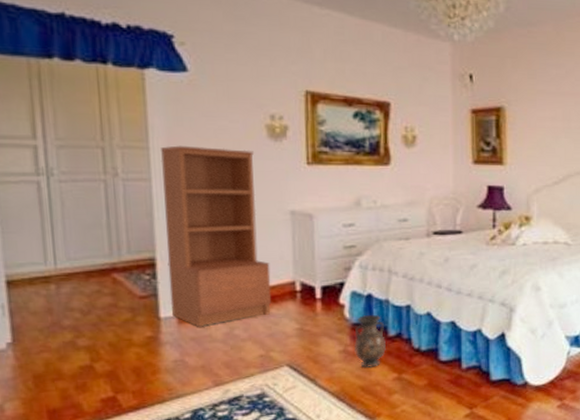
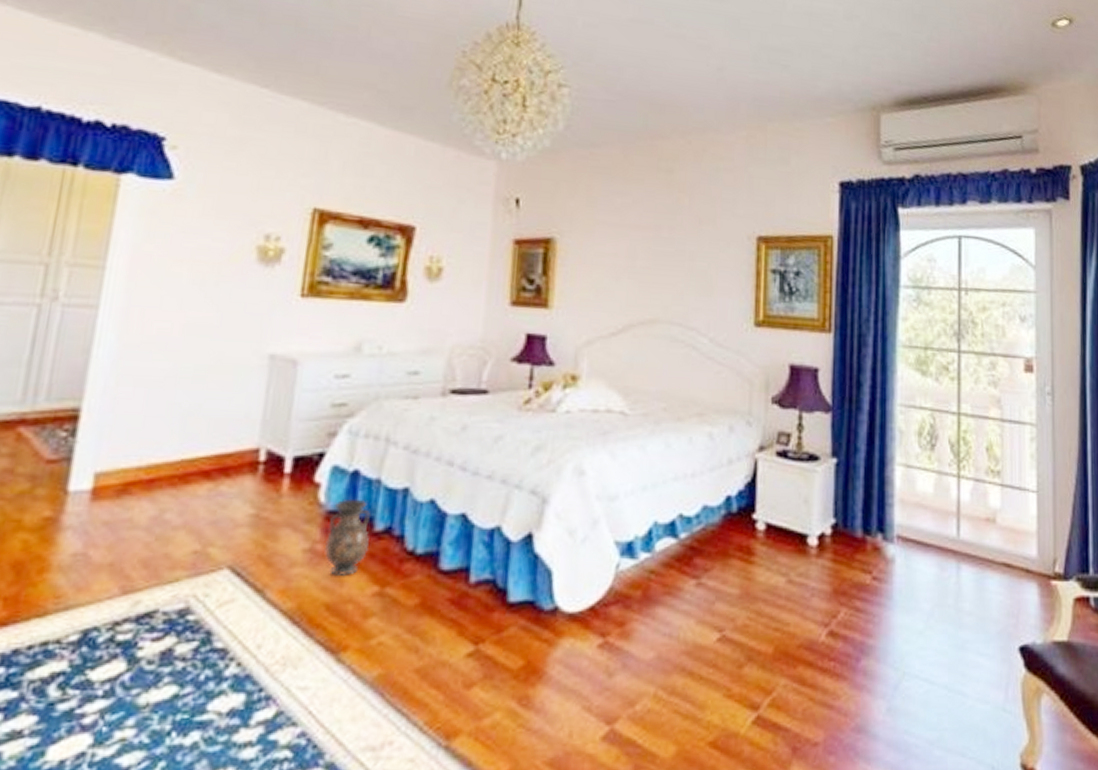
bookshelf: present [160,145,272,327] -> none [86,266,236,507]

